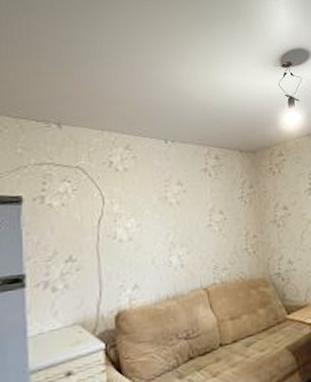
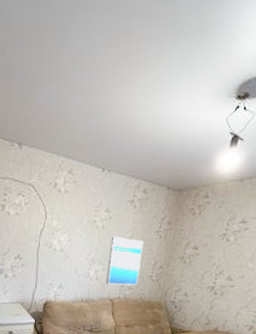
wall art: none [190,210,233,270] -> present [106,236,144,286]

